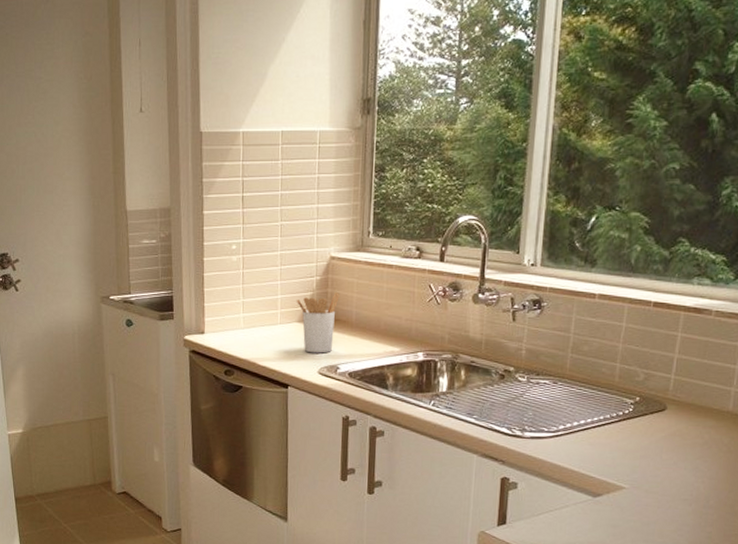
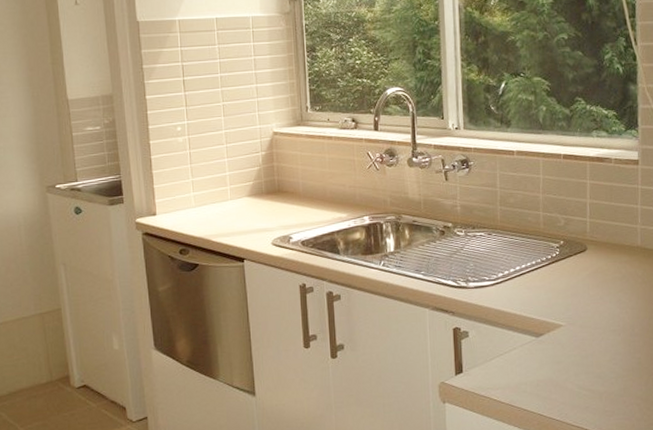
utensil holder: present [297,292,339,354] -> none [245,166,285,226]

